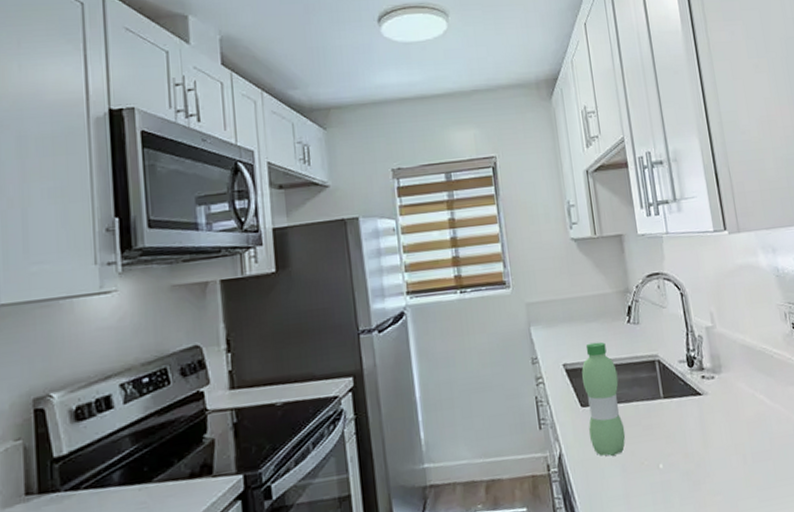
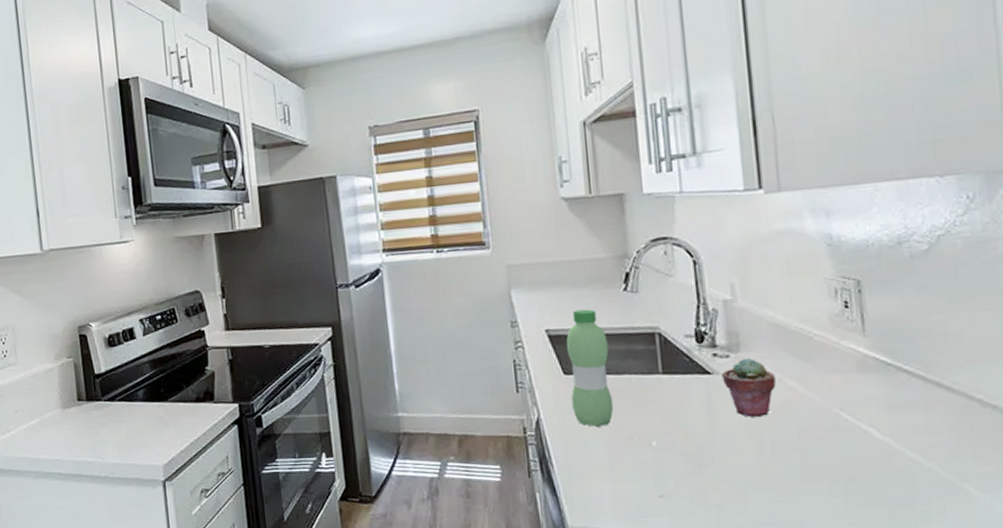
potted succulent: none [710,377,751,432] -> present [722,357,776,417]

